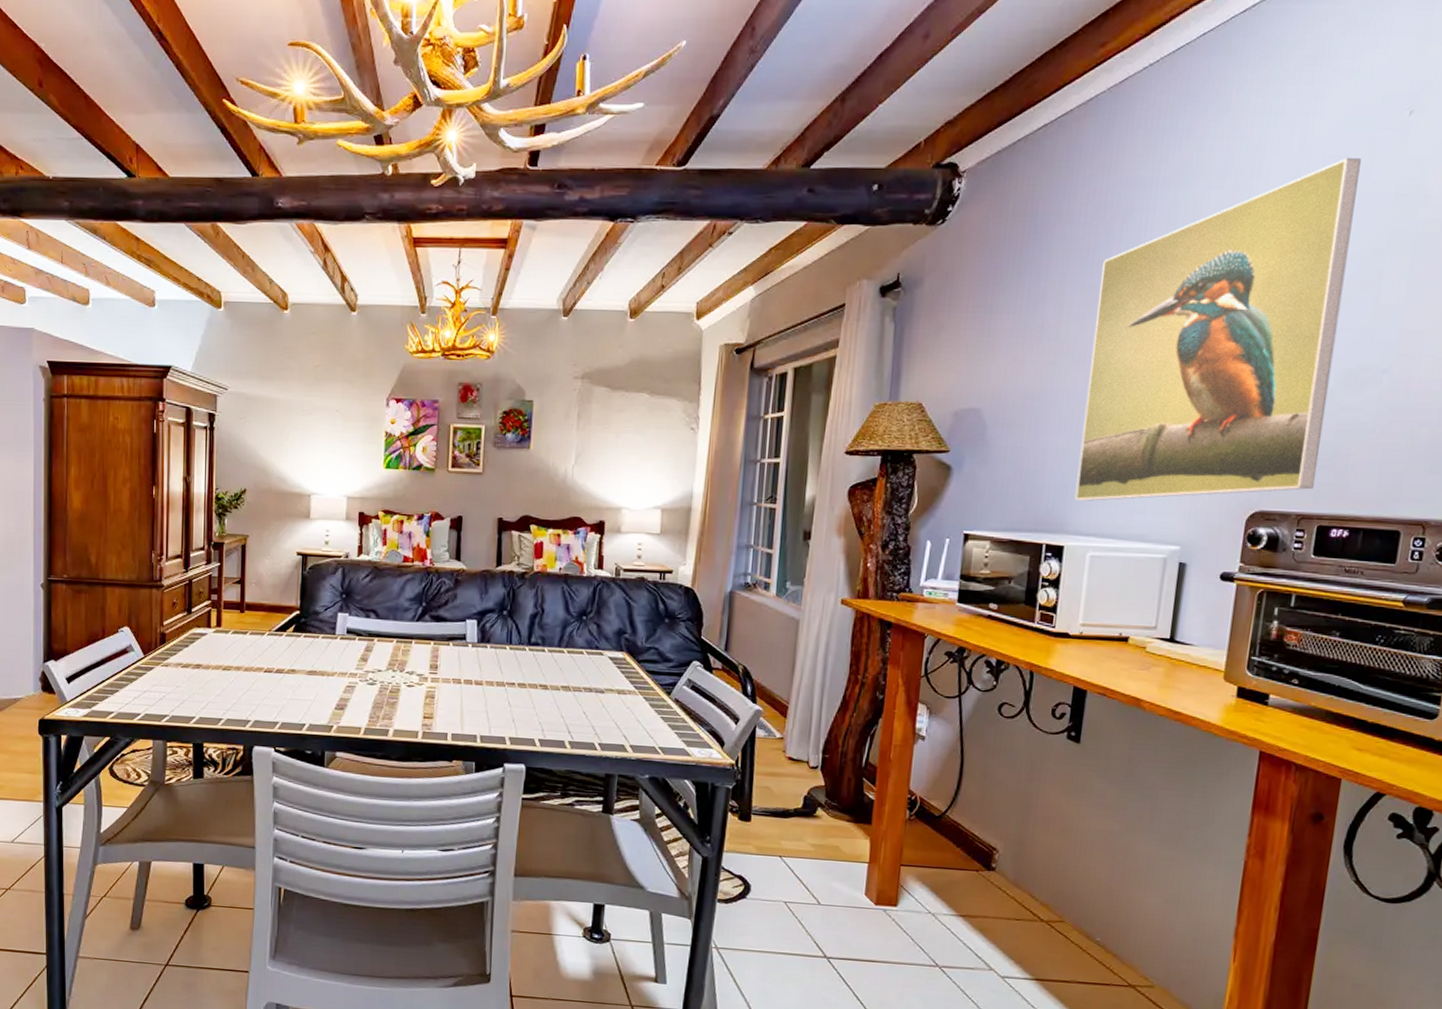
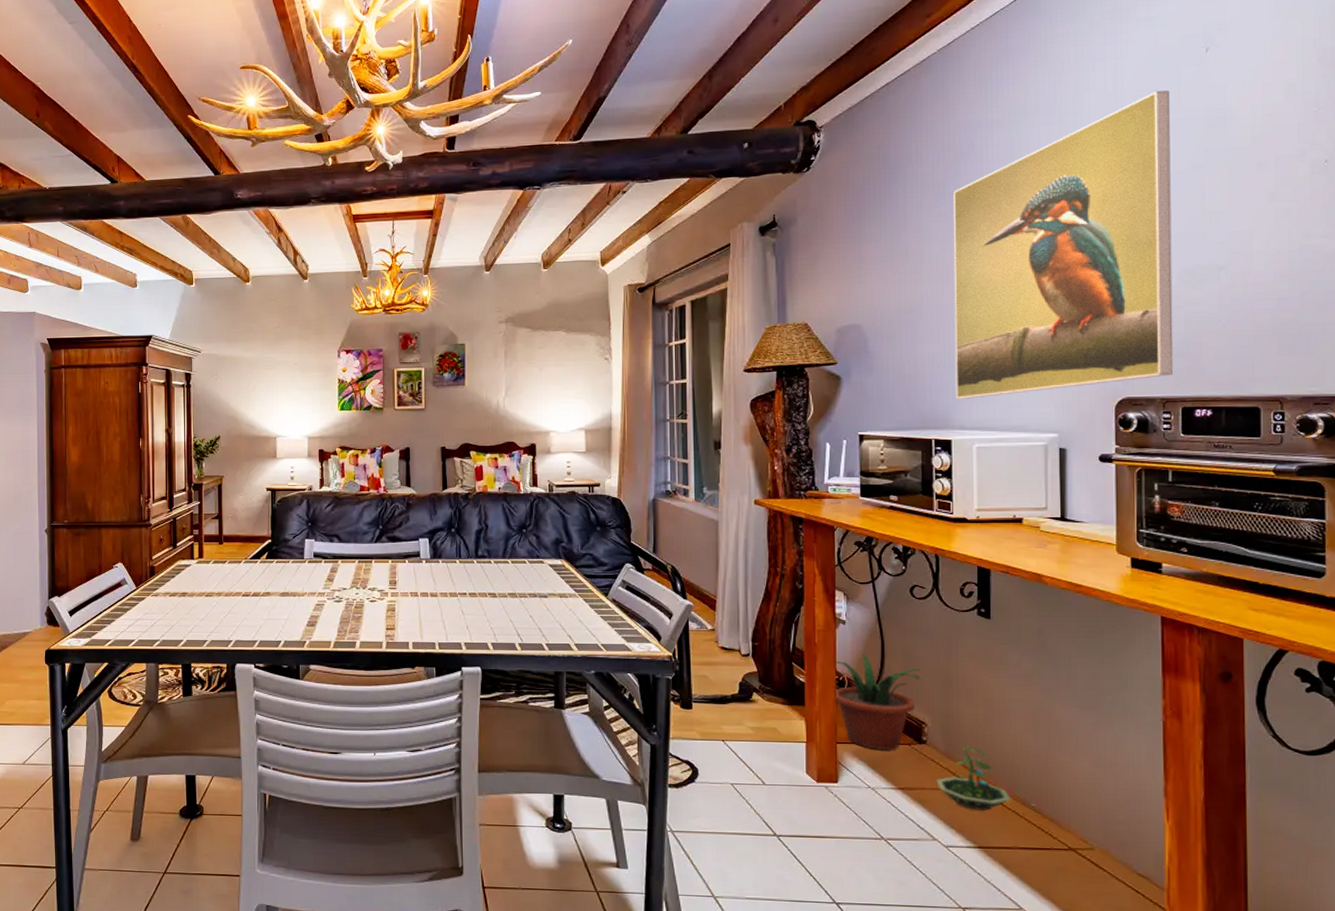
potted plant: none [902,773,999,876] -> present [833,654,921,751]
terrarium: none [1000,874,1076,943] -> present [936,745,1011,811]

